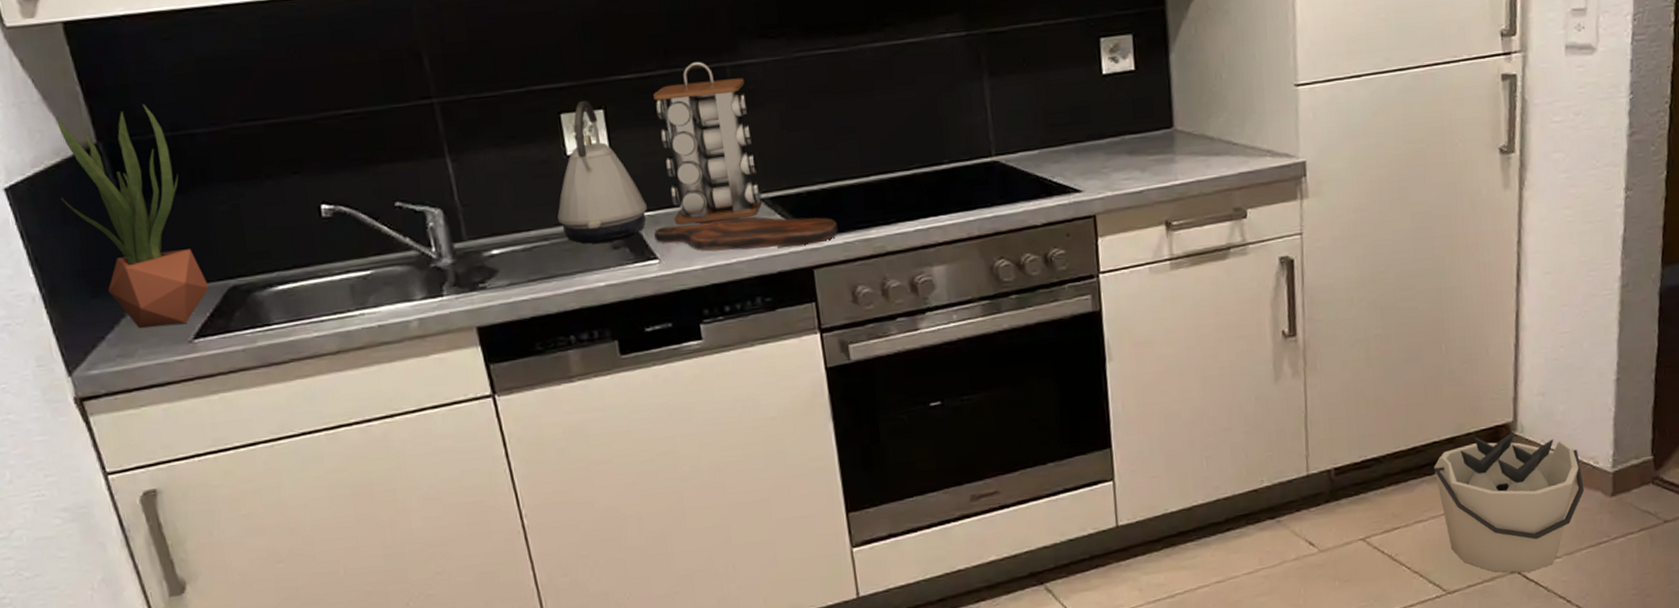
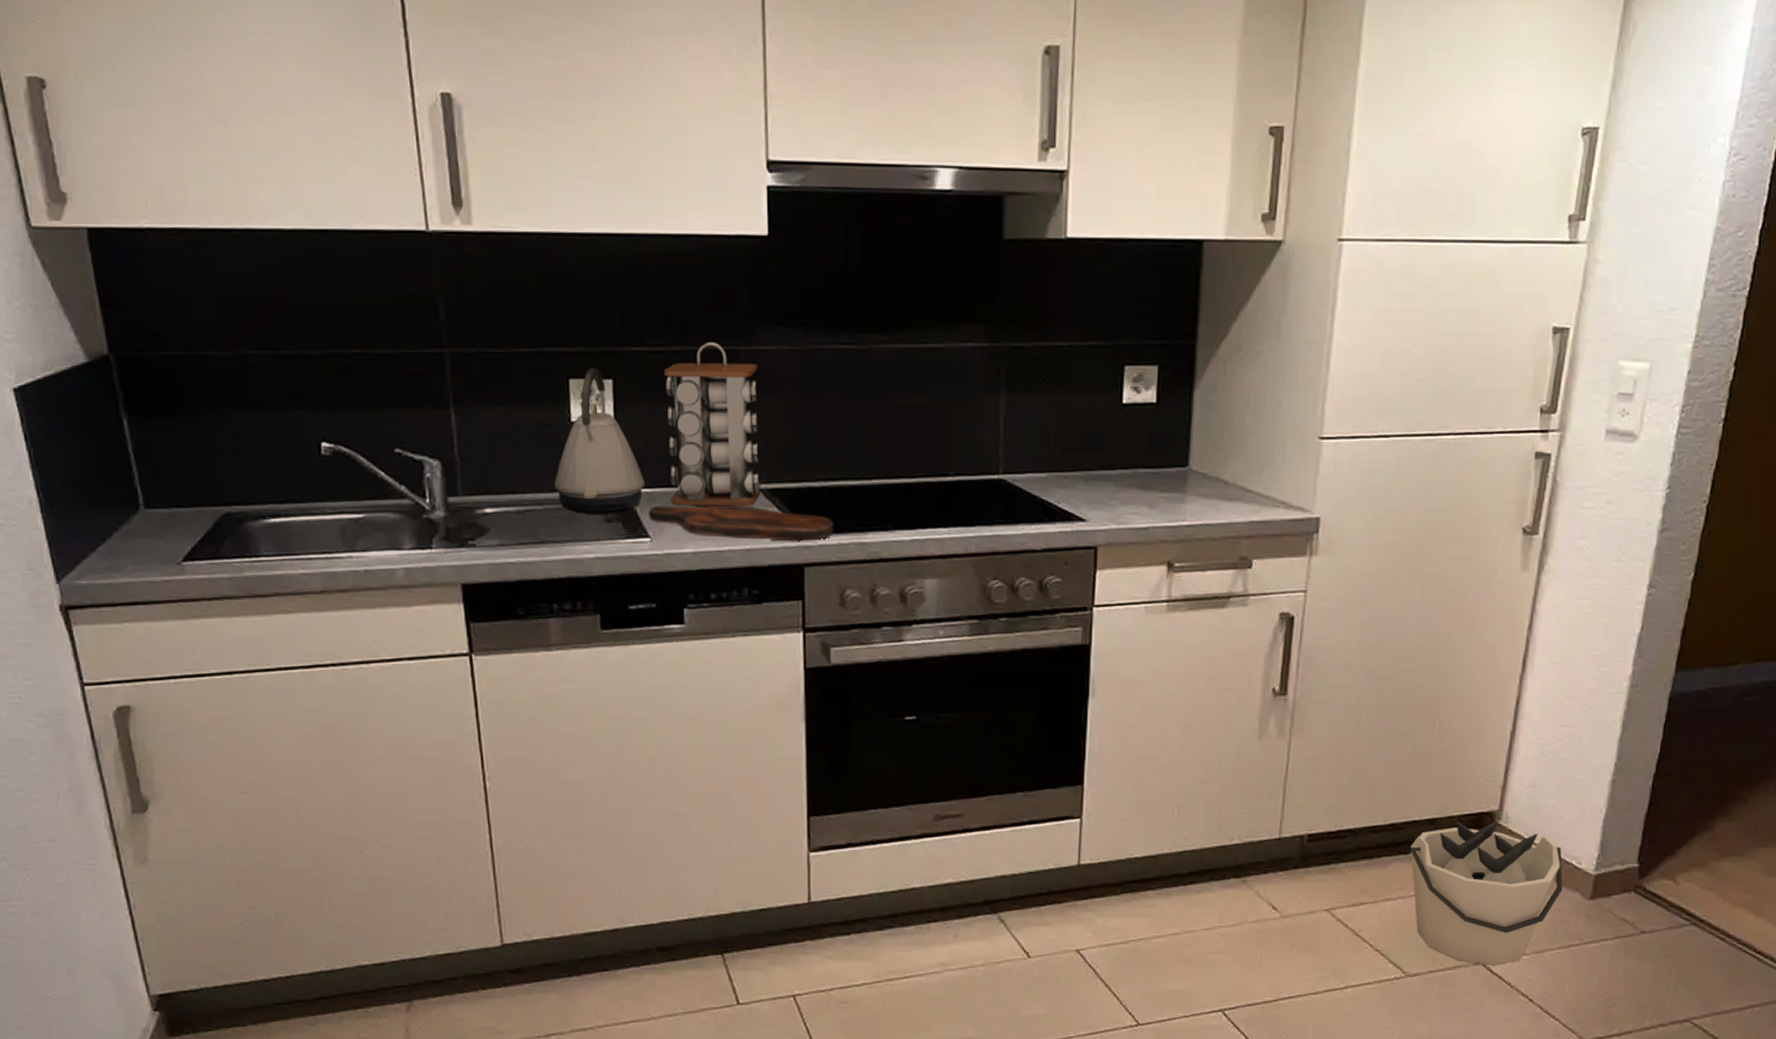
potted plant: present [56,104,210,328] -> none [67,320,203,544]

